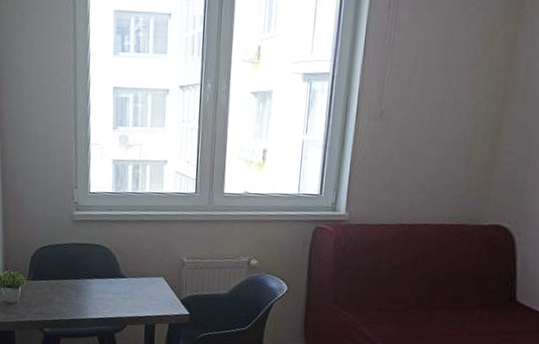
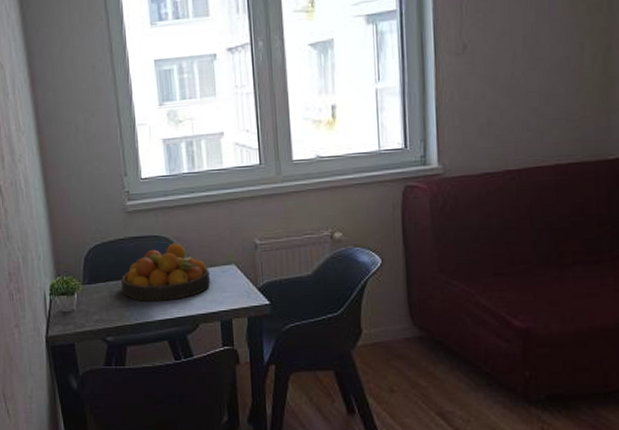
fruit bowl: none [62,252,141,303] -> present [121,243,211,302]

